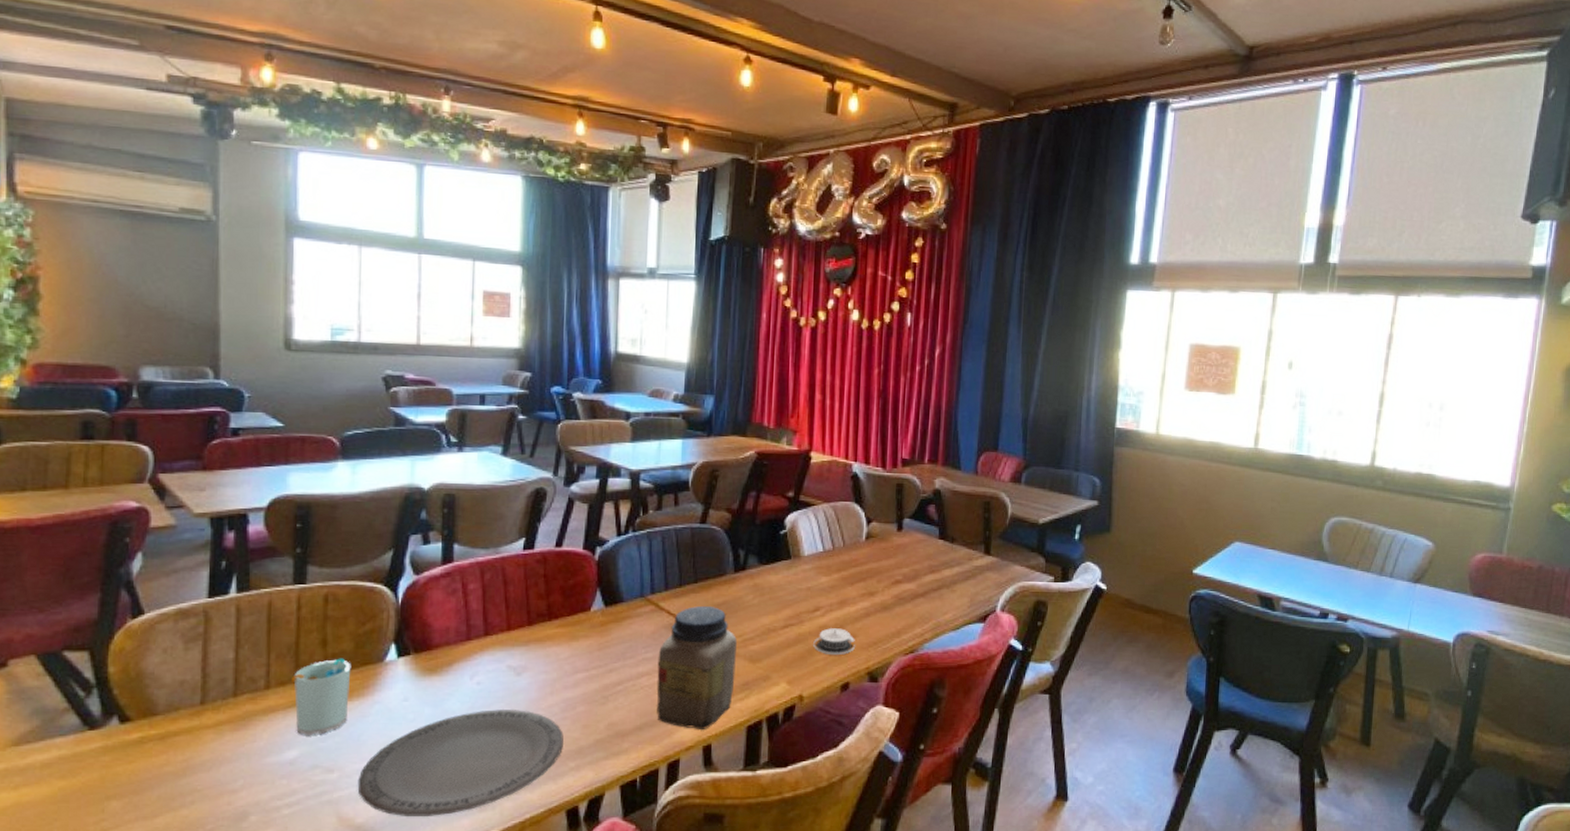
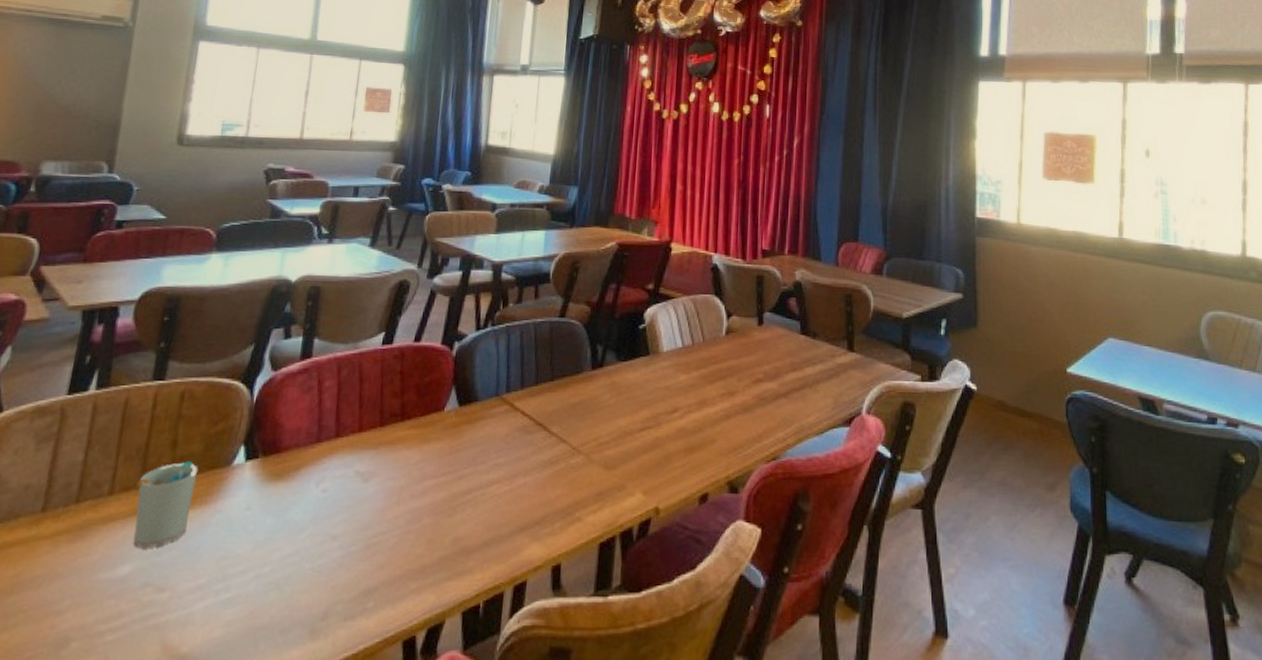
plate: present [357,709,564,816] -> none [187,521,407,646]
jar: present [656,605,737,729] -> none [505,405,592,546]
architectural model: present [813,628,855,656] -> none [671,431,715,463]

